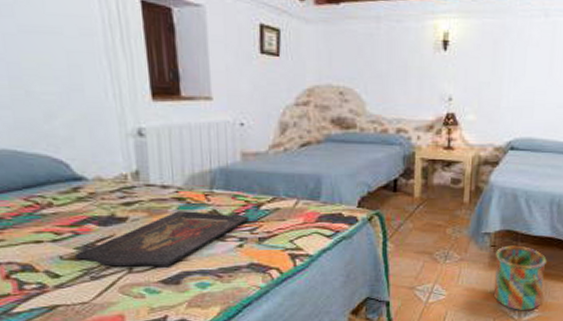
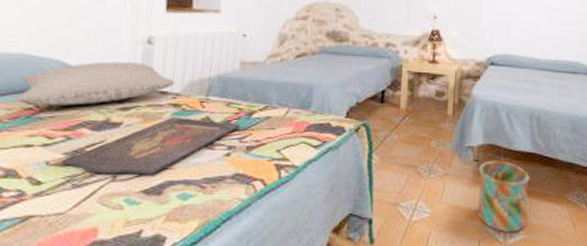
pillow: none [12,156,175,202] -> present [15,61,175,106]

